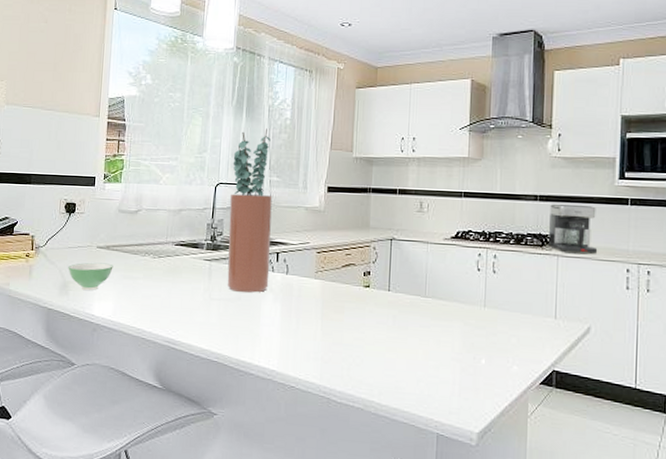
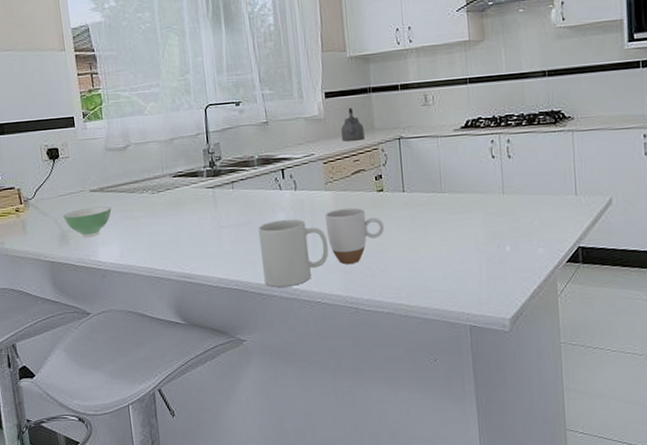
vase: present [227,128,272,293] -> none [219,38,278,216]
mug: none [244,300,311,368] -> present [258,218,329,288]
mug: none [310,298,367,354] -> present [324,207,385,264]
kettle: none [337,203,360,236] -> present [340,107,365,142]
coffee maker: present [549,204,598,255] -> none [560,74,613,127]

